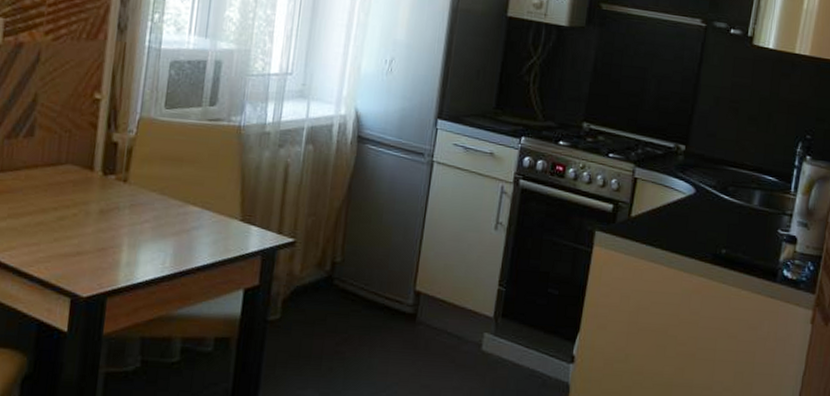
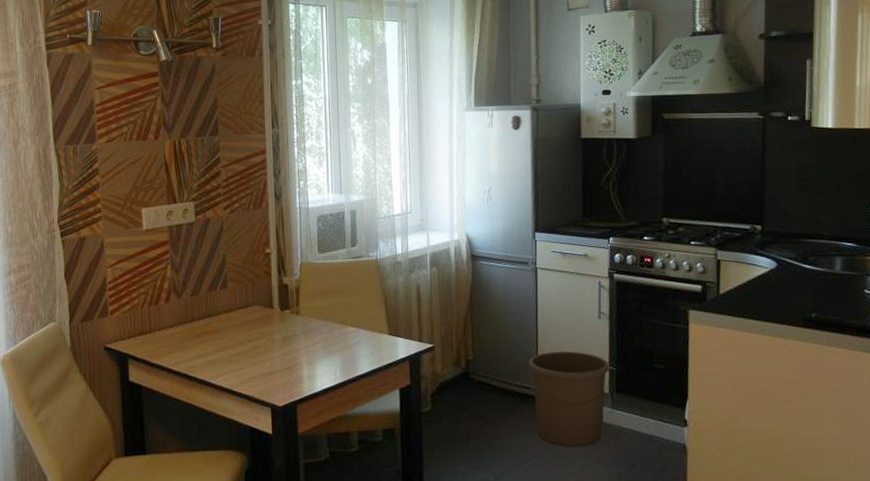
bucket: none [403,262,500,378] -> present [527,351,612,447]

